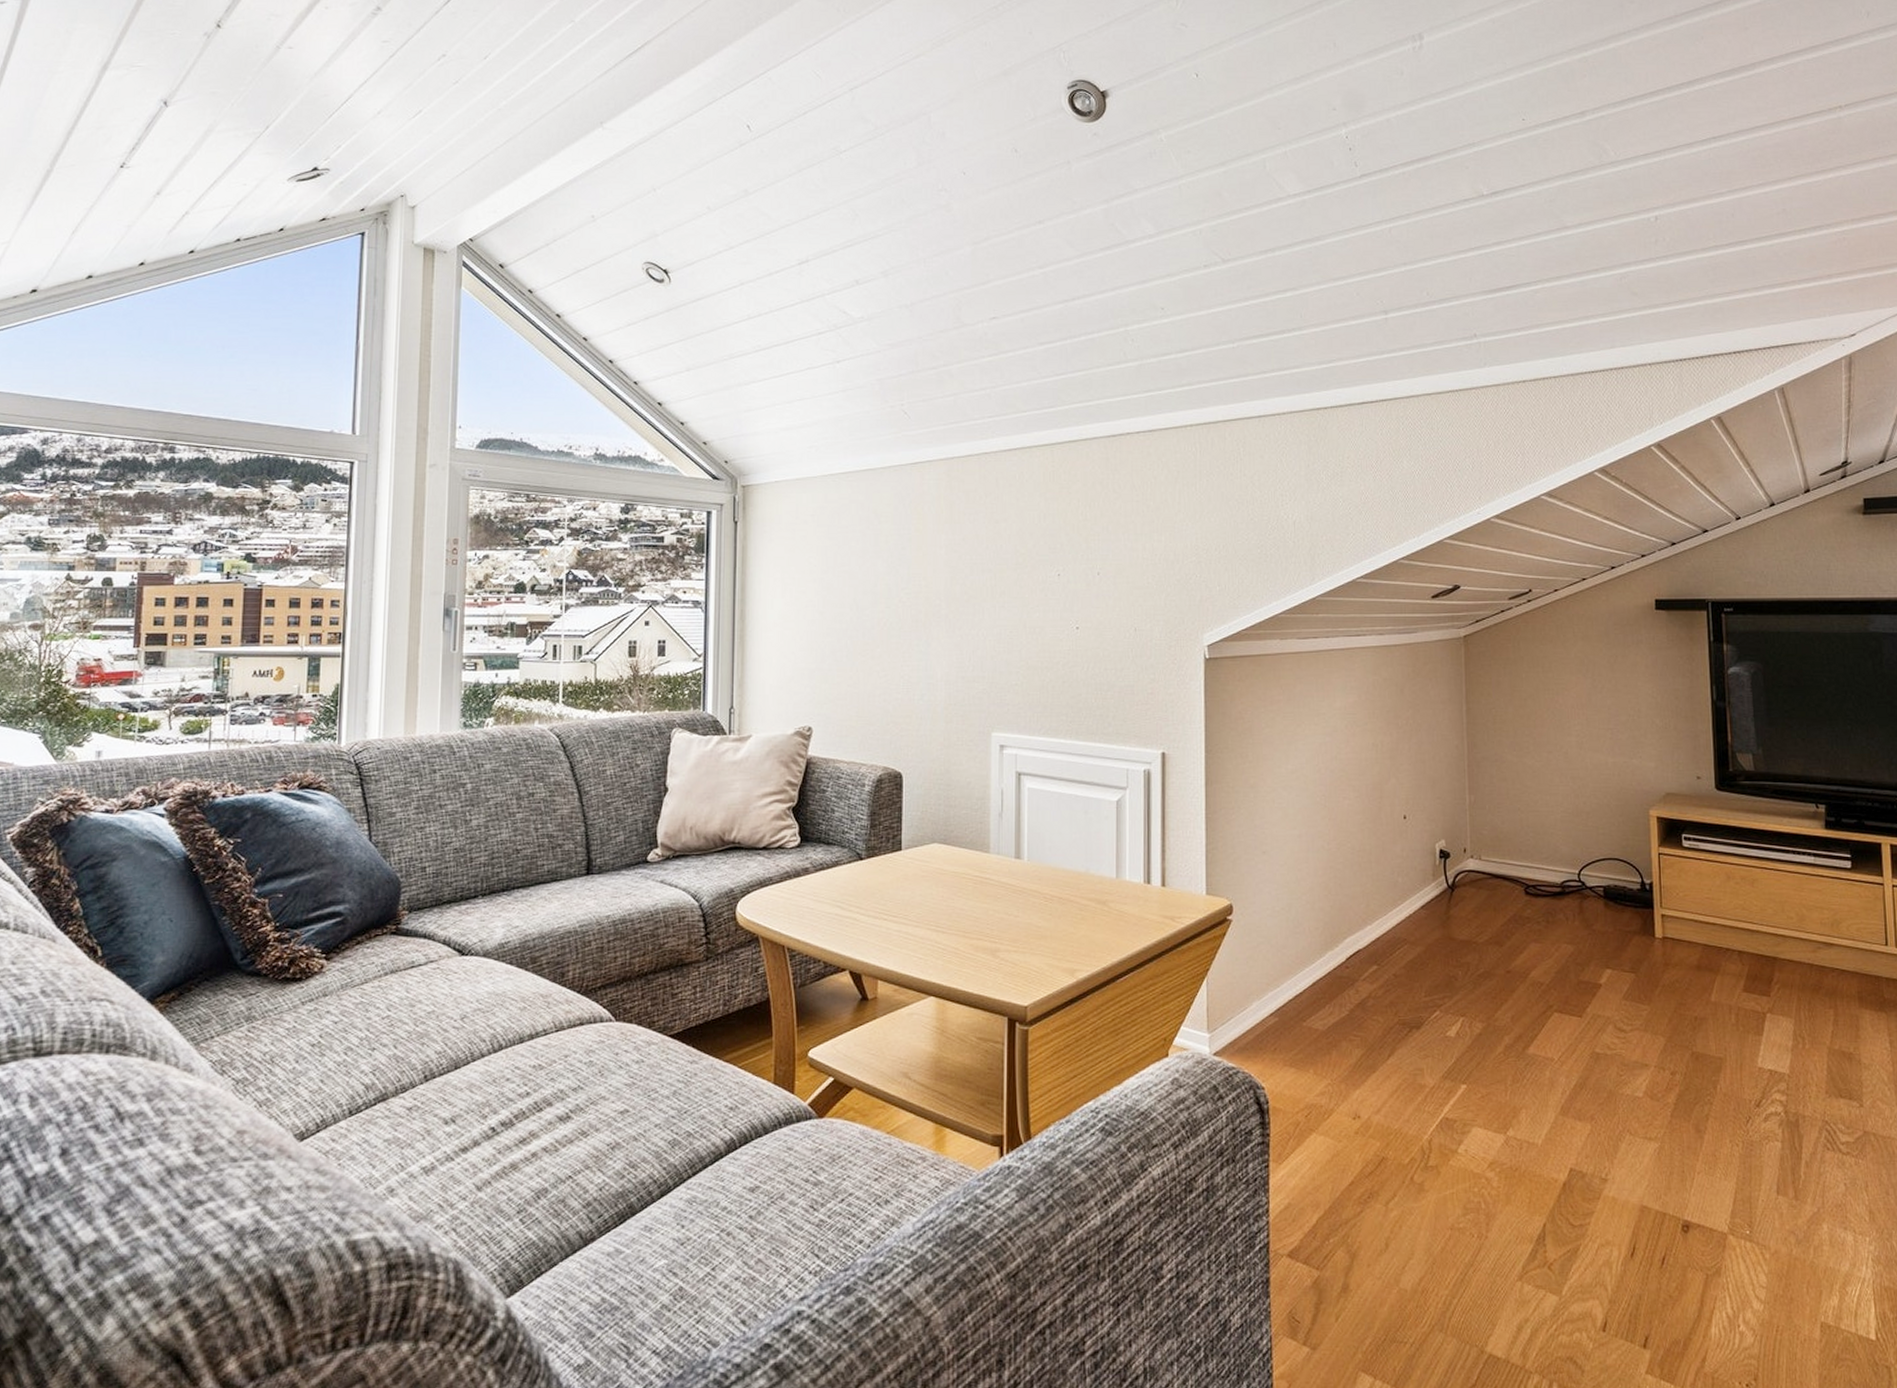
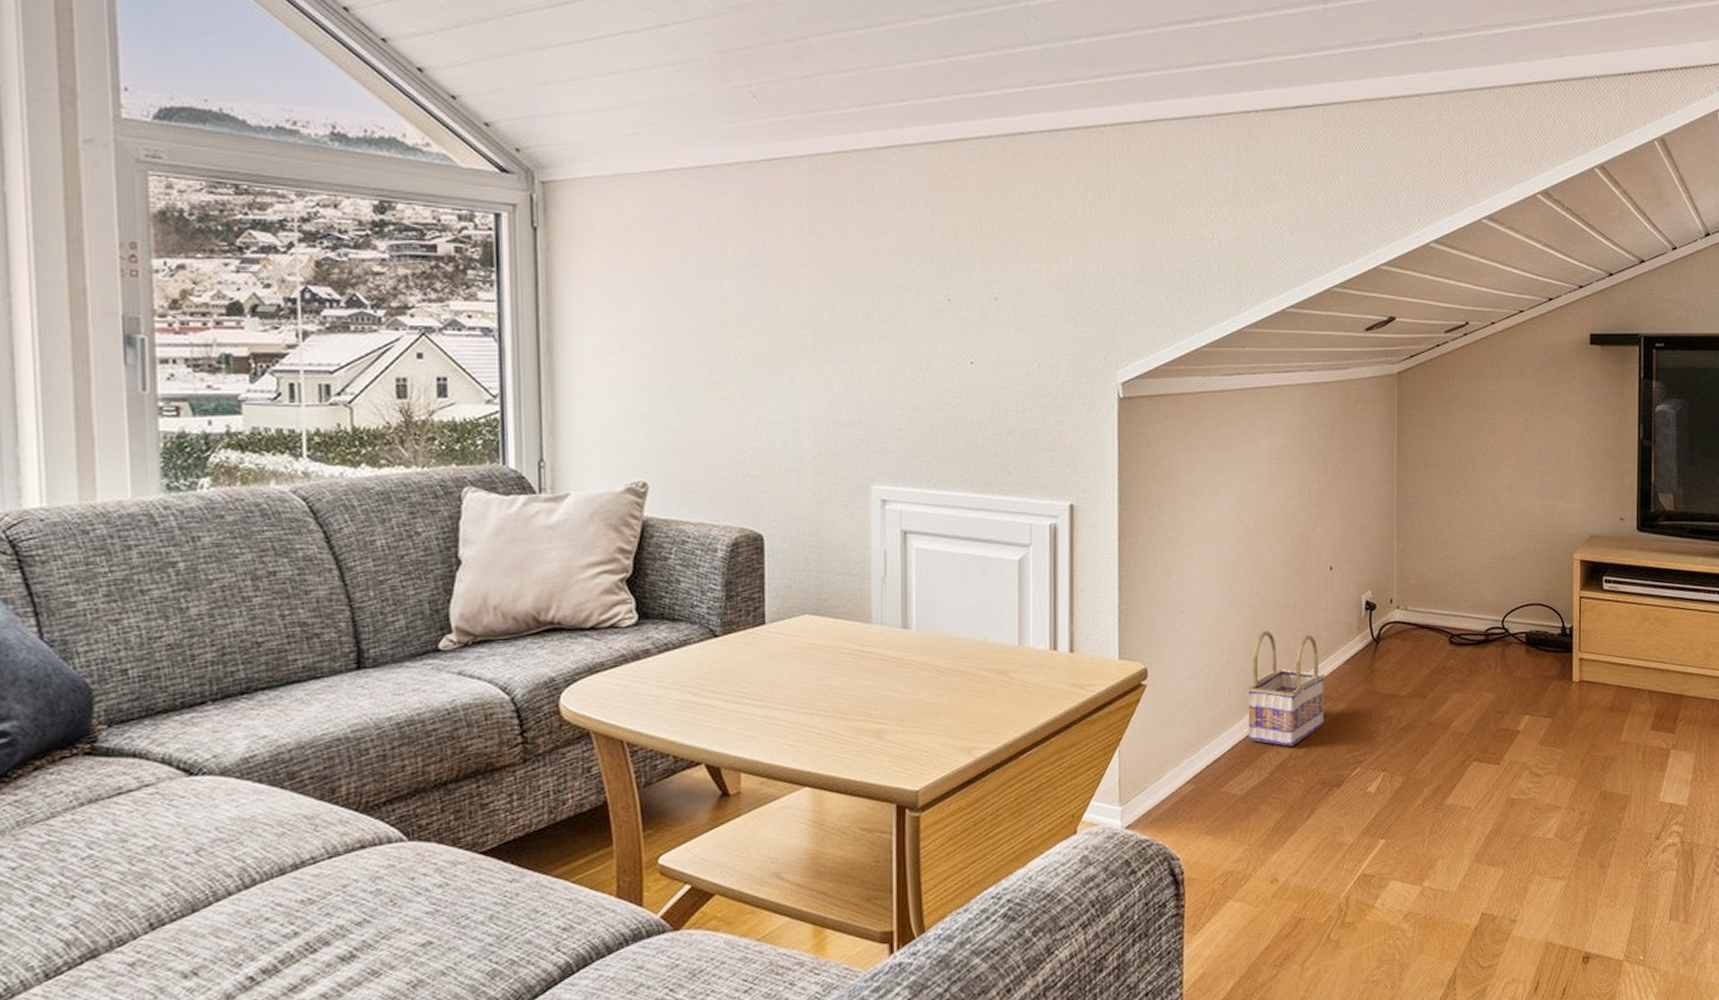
basket: none [1326,874,1402,986] -> present [1247,630,1325,746]

